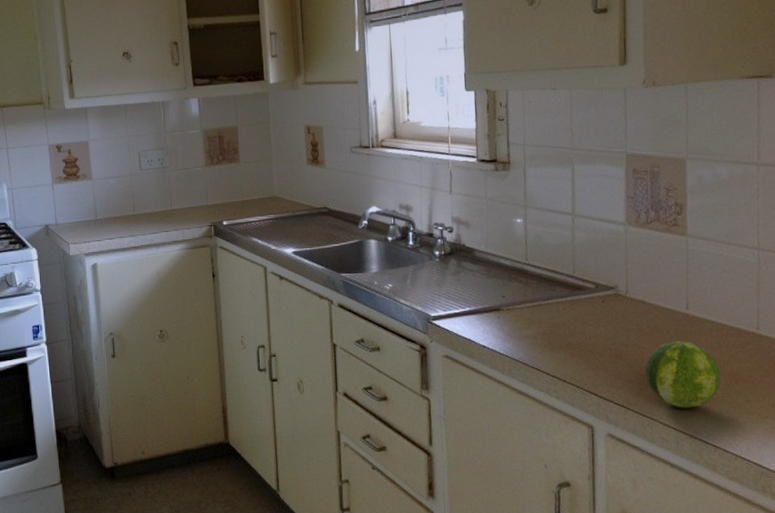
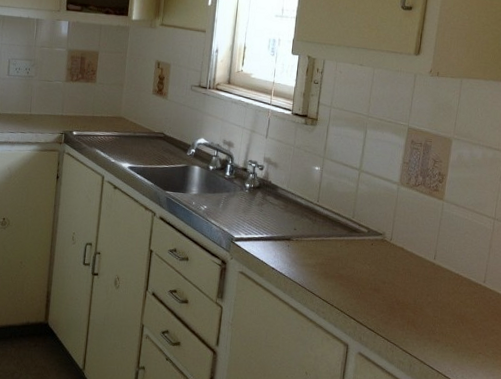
fruit: present [645,340,721,408] -> none [394,283,452,339]

